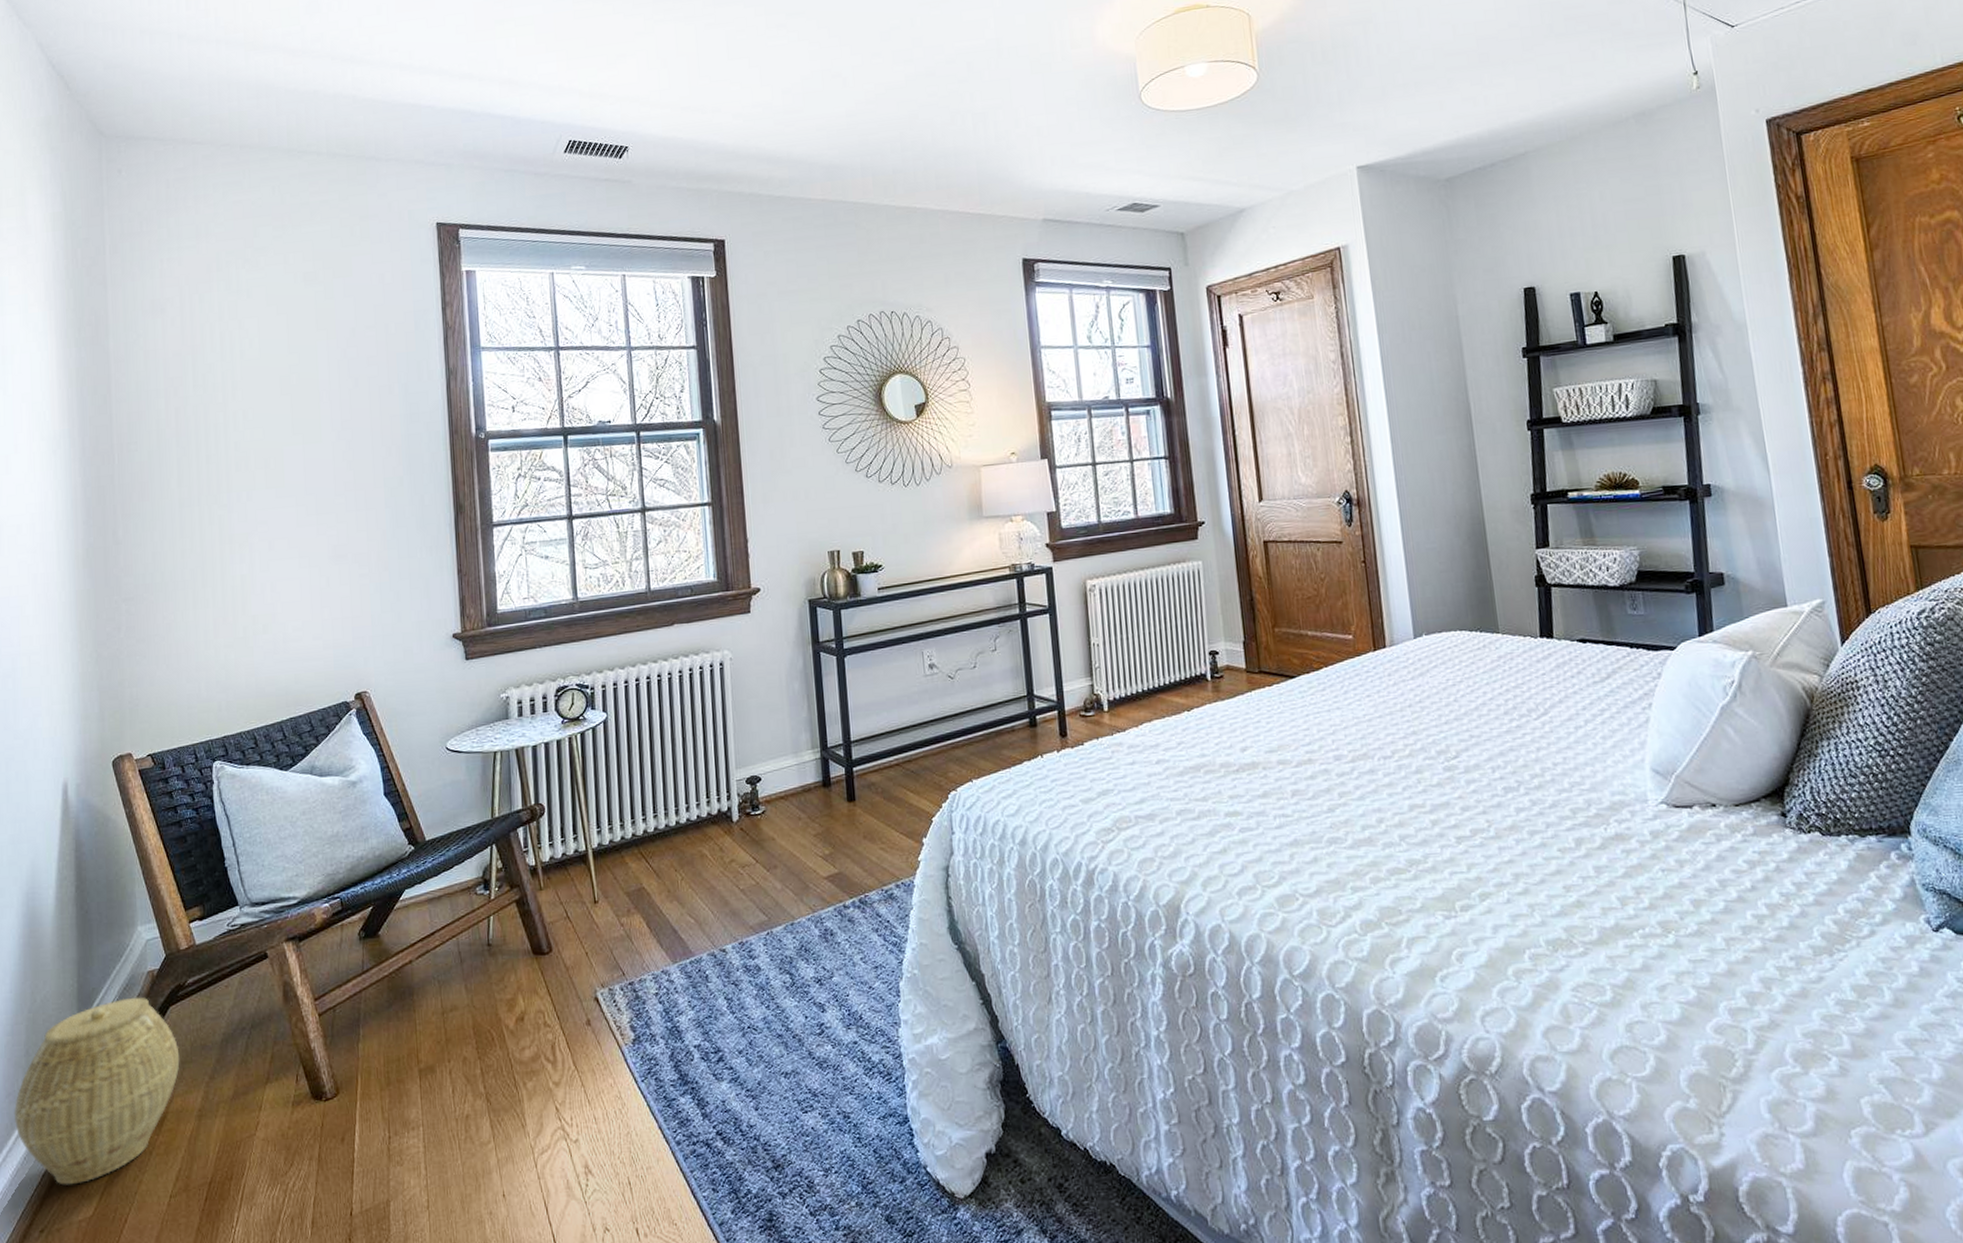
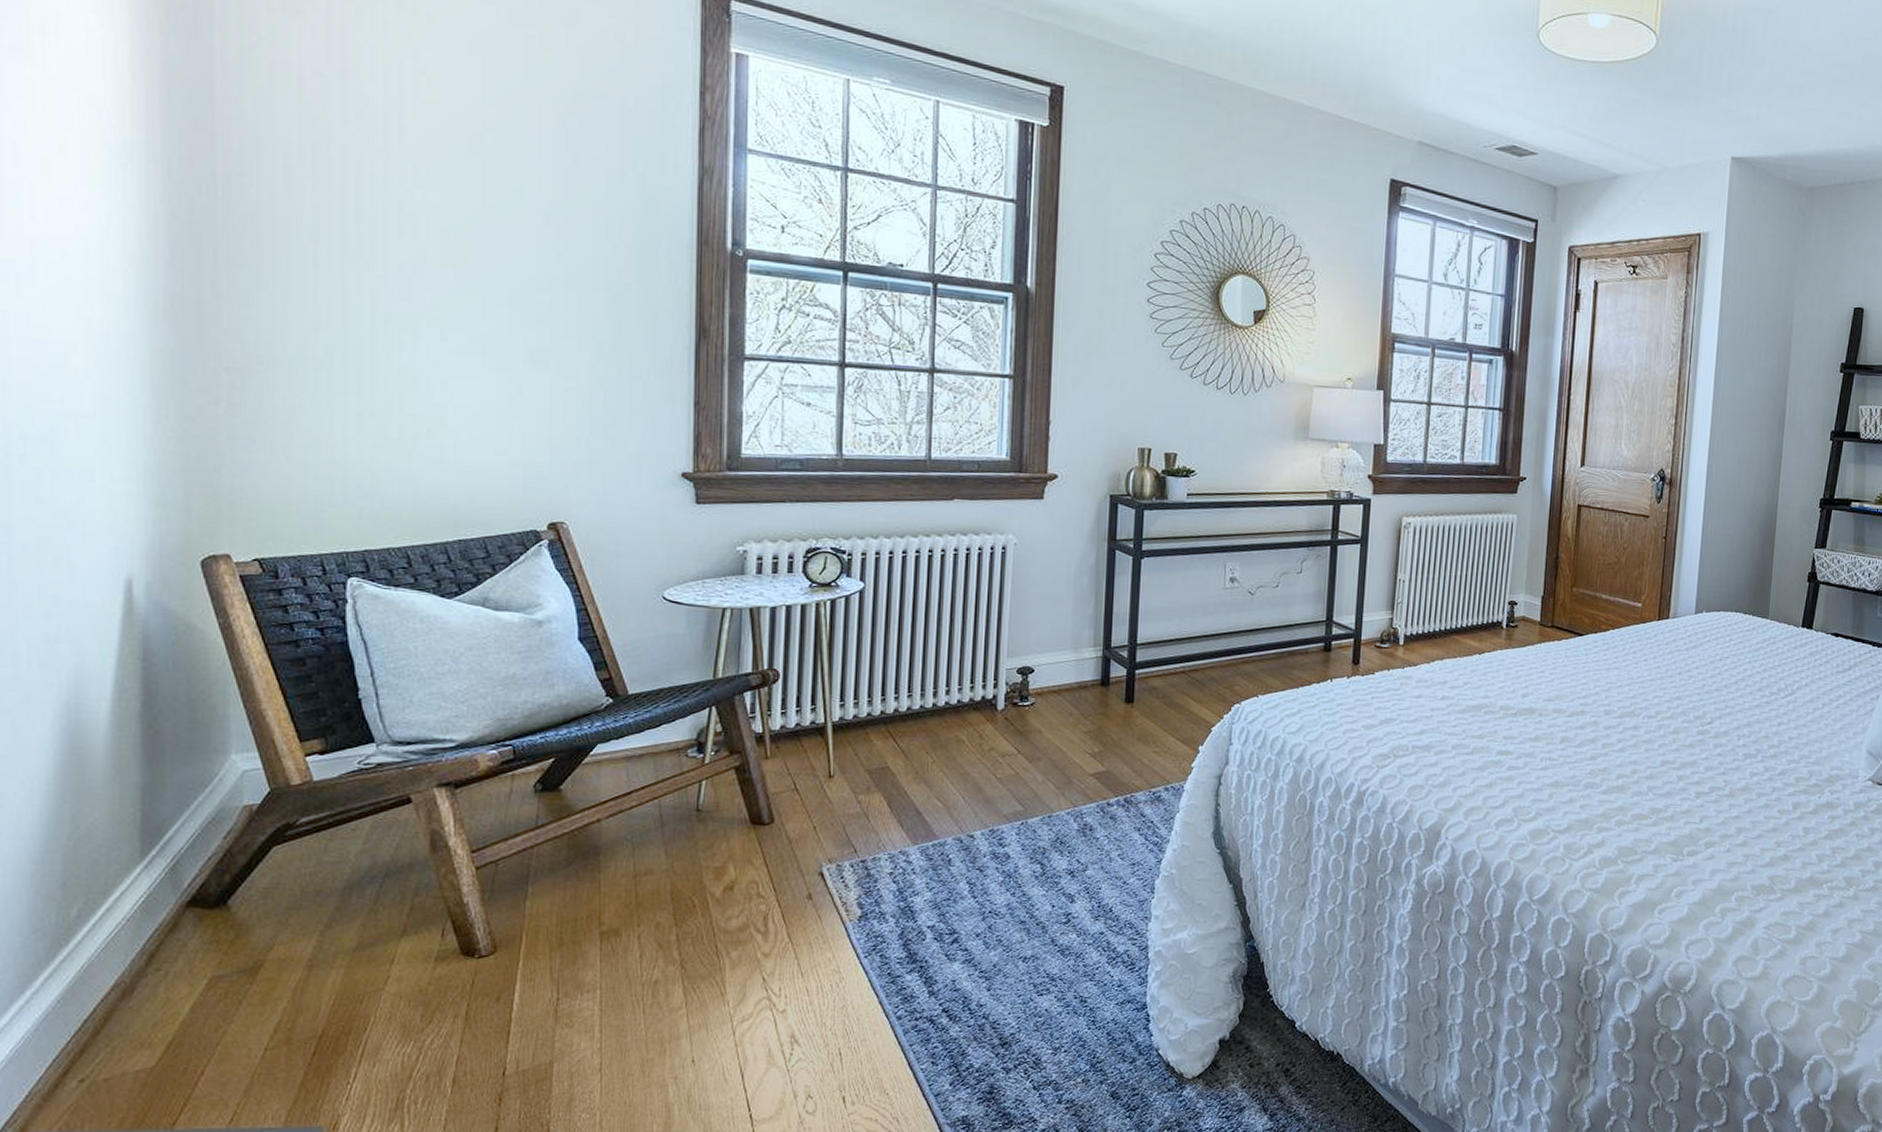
woven basket: present [14,997,180,1185] -> none [42,832,285,1033]

